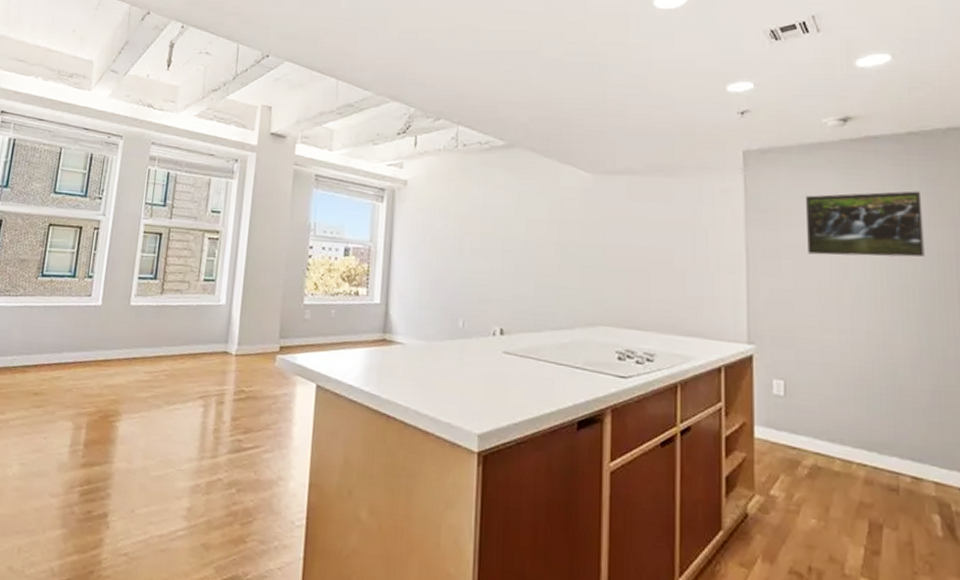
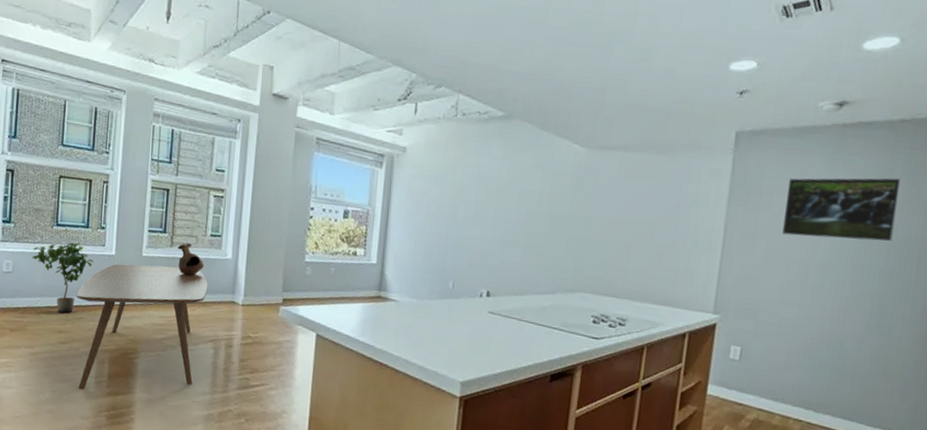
potted plant: none [12,293,78,373] -> present [31,242,93,314]
dining table: none [50,315,199,461] -> present [76,264,208,390]
ceramic jug: none [168,289,196,325] -> present [178,243,204,276]

